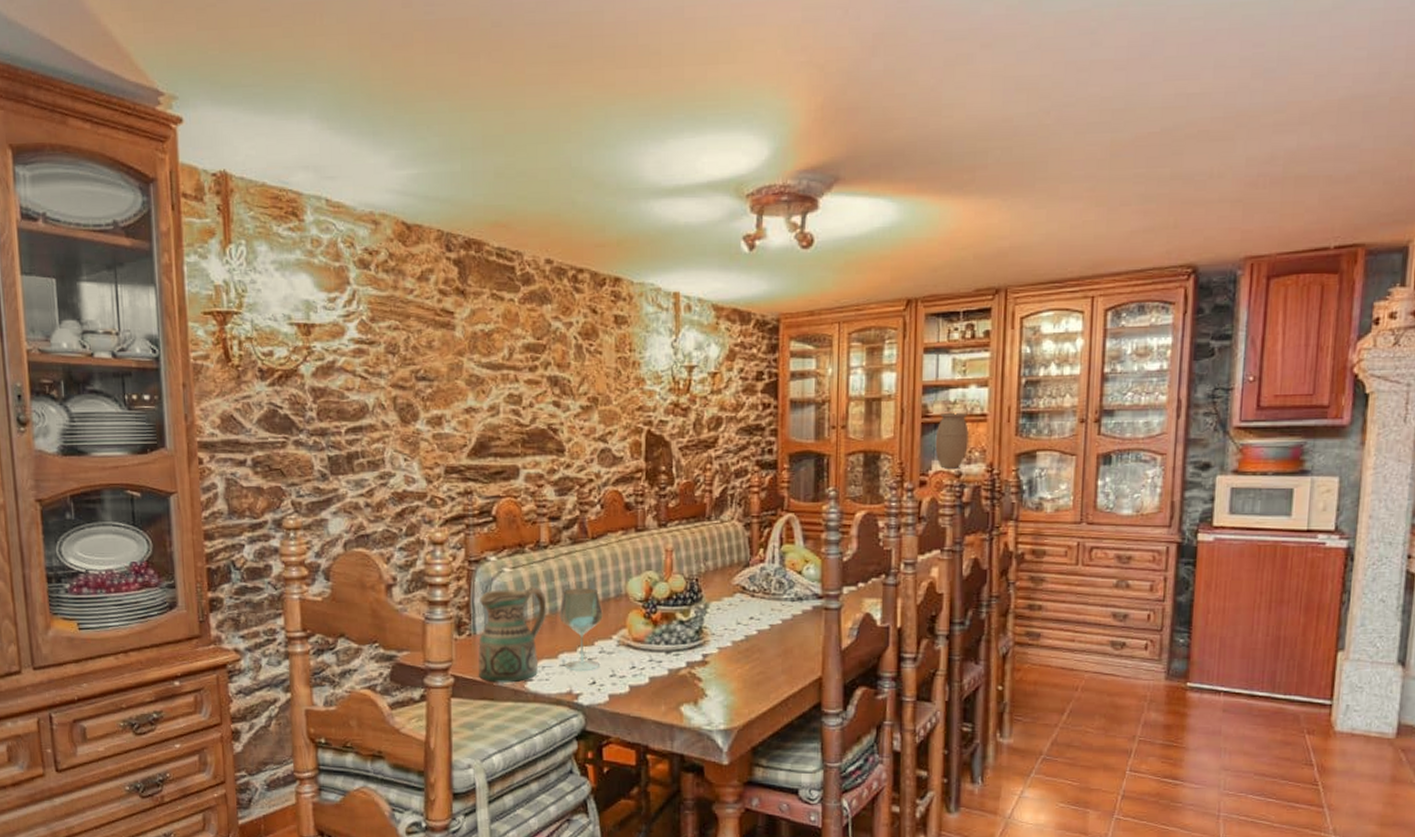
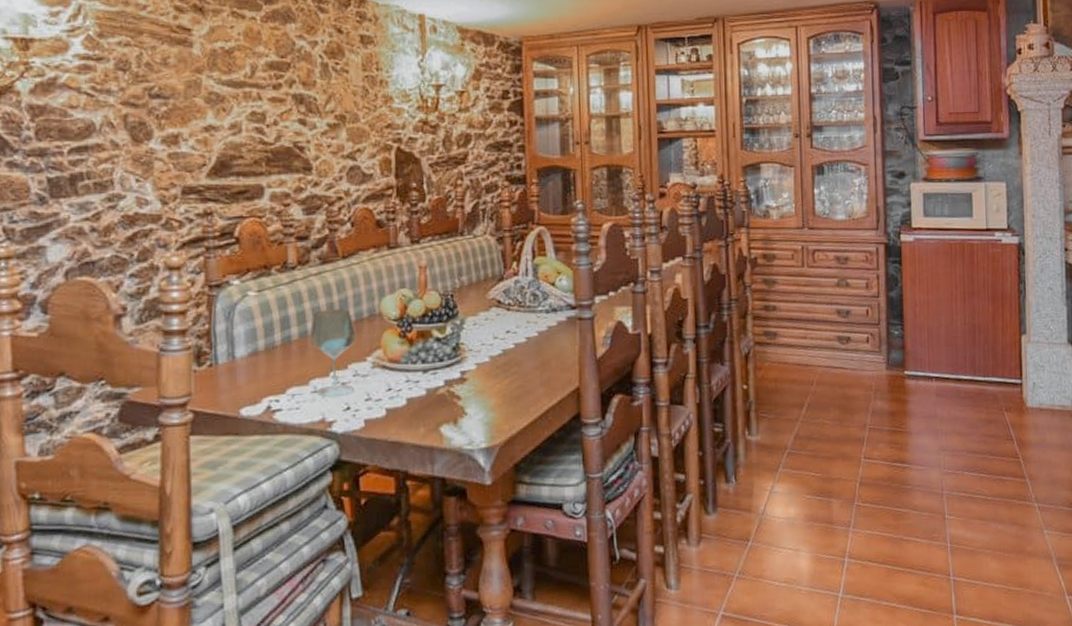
ceramic pitcher: present [478,587,547,683] -> none [220,310,296,416]
decorative vase: present [935,413,969,469] -> none [671,129,701,181]

